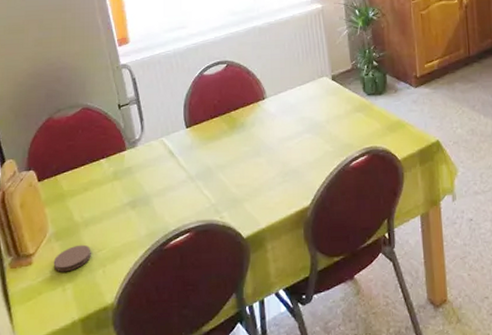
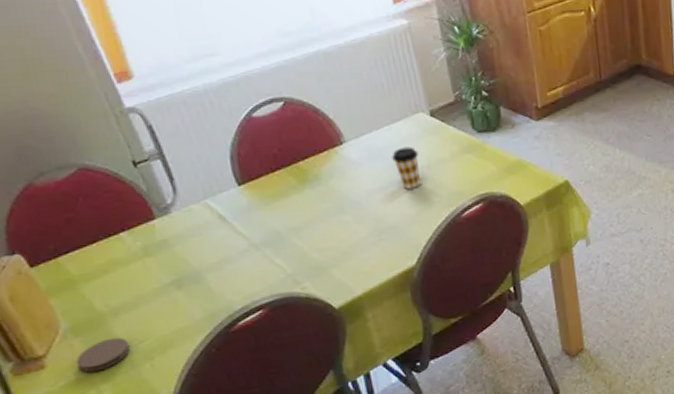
coffee cup: none [300,104,320,139] -> present [392,146,421,189]

